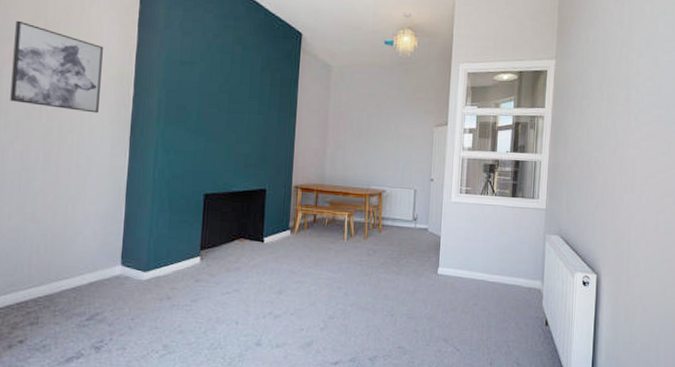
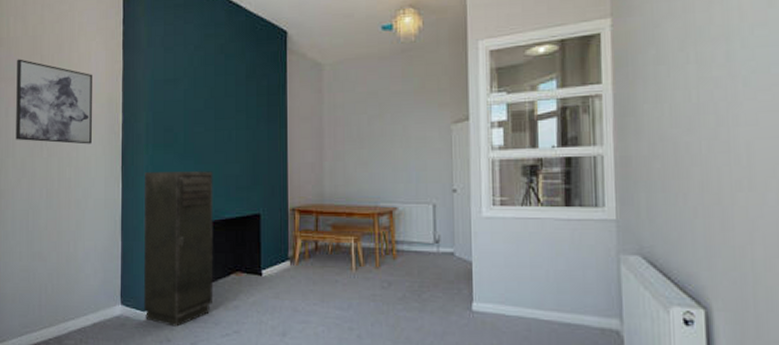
storage cabinet: none [144,144,224,286] -> present [143,170,214,327]

